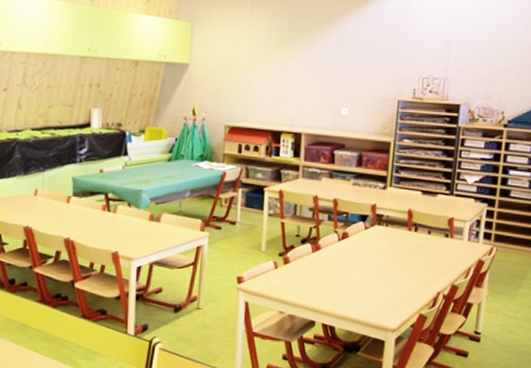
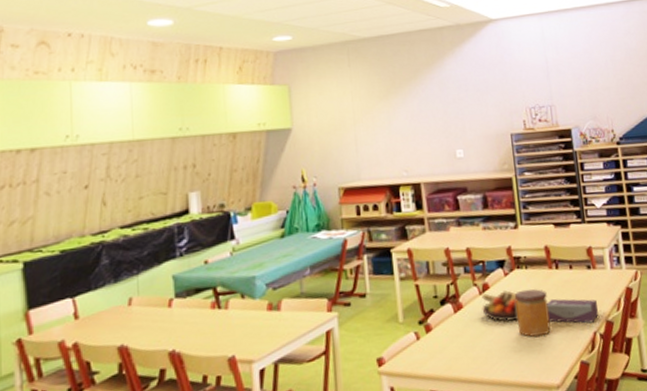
fruit bowl: none [338,241,372,270] -> present [482,290,519,322]
jar: none [367,244,401,286] -> present [514,289,551,337]
tissue box: none [397,256,447,284] -> present [546,298,598,324]

